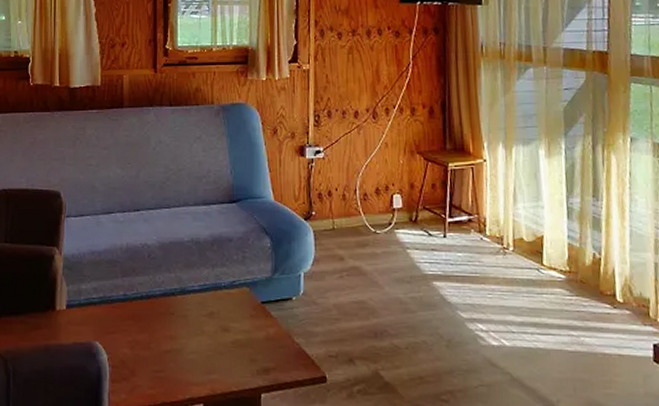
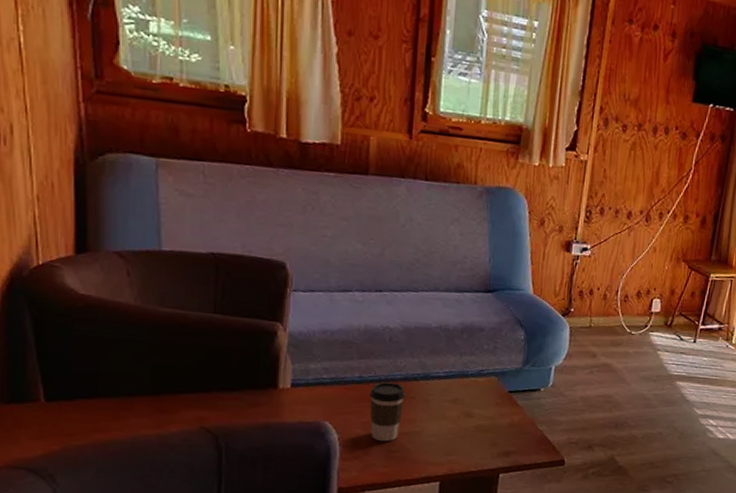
coffee cup: none [134,299,165,361] -> present [370,382,406,442]

